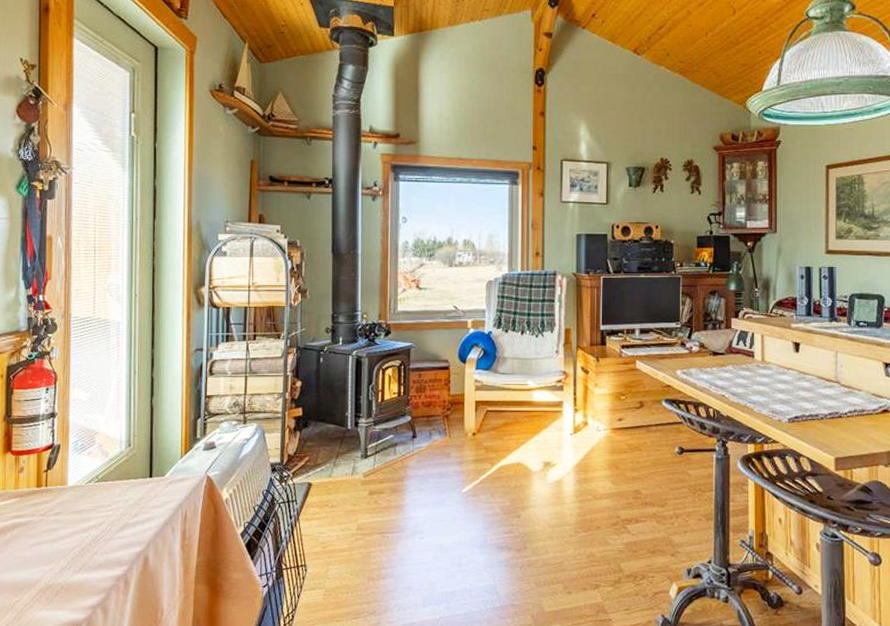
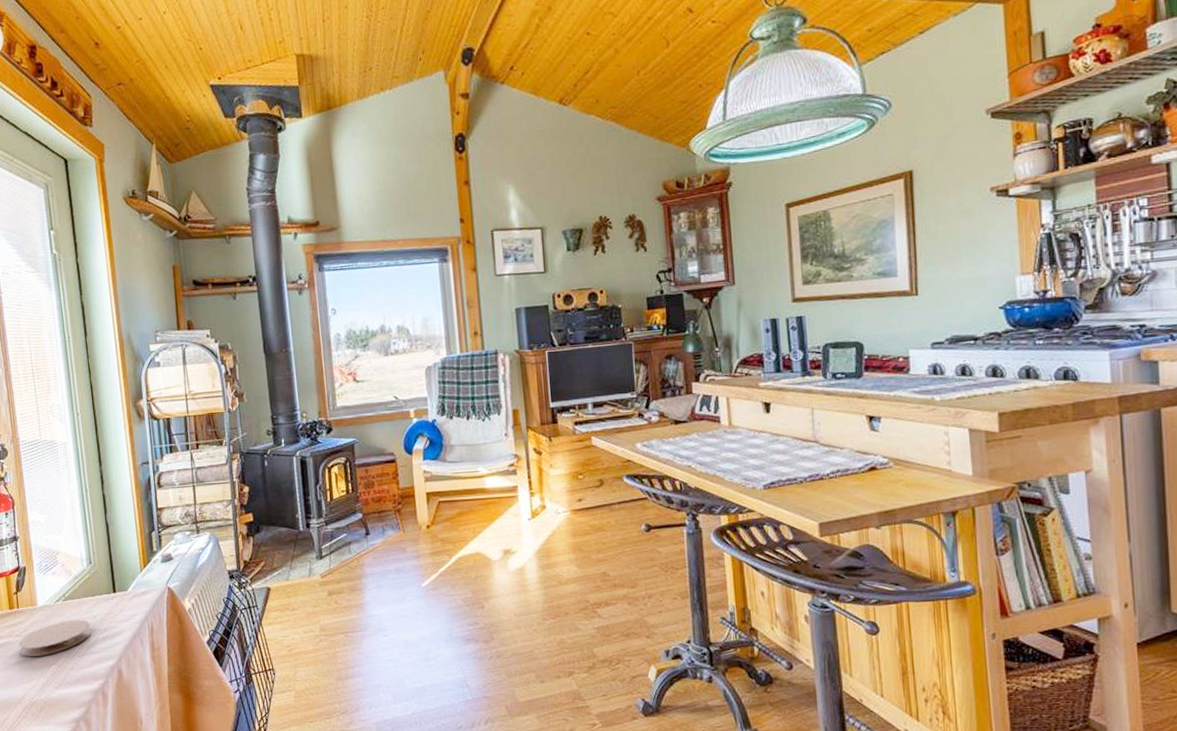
coaster: none [42,502,121,538] -> present [18,619,91,657]

